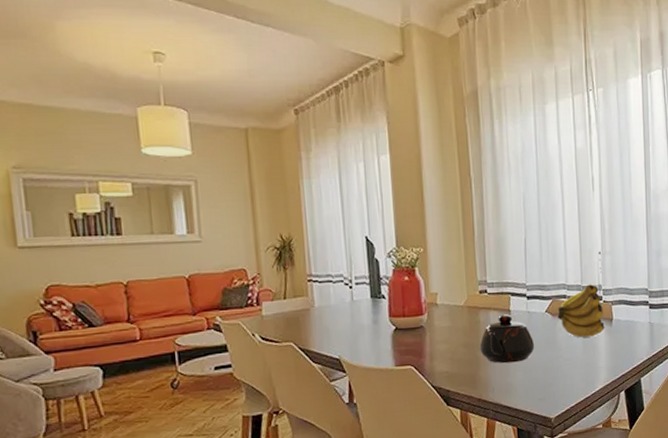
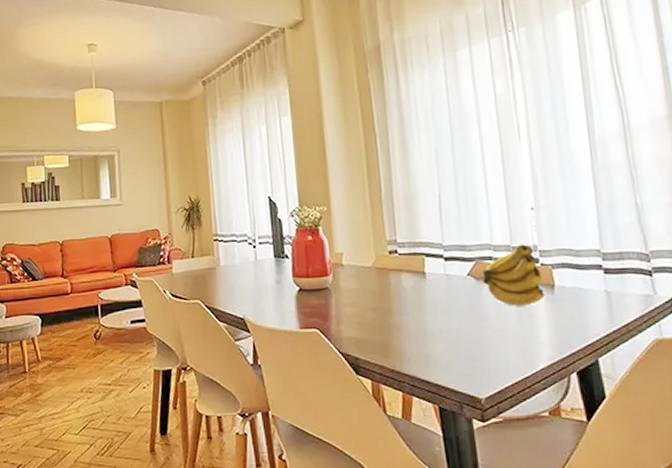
teapot: present [479,314,535,364] -> none [391,277,457,332]

